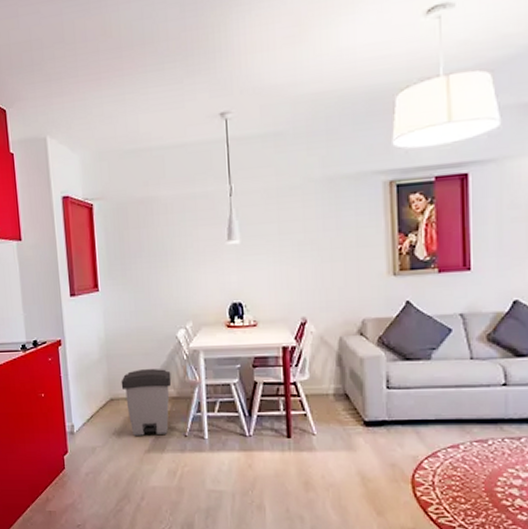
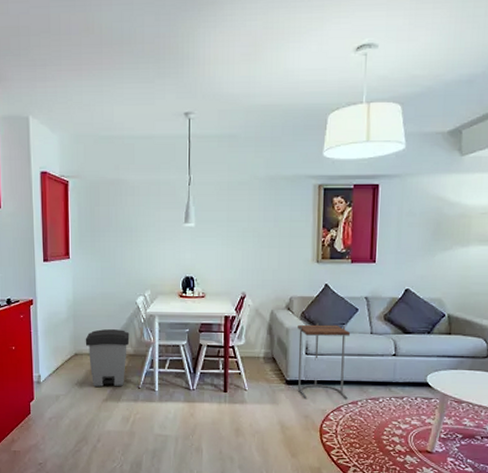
side table: none [374,349,446,442] -> present [298,323,351,399]

